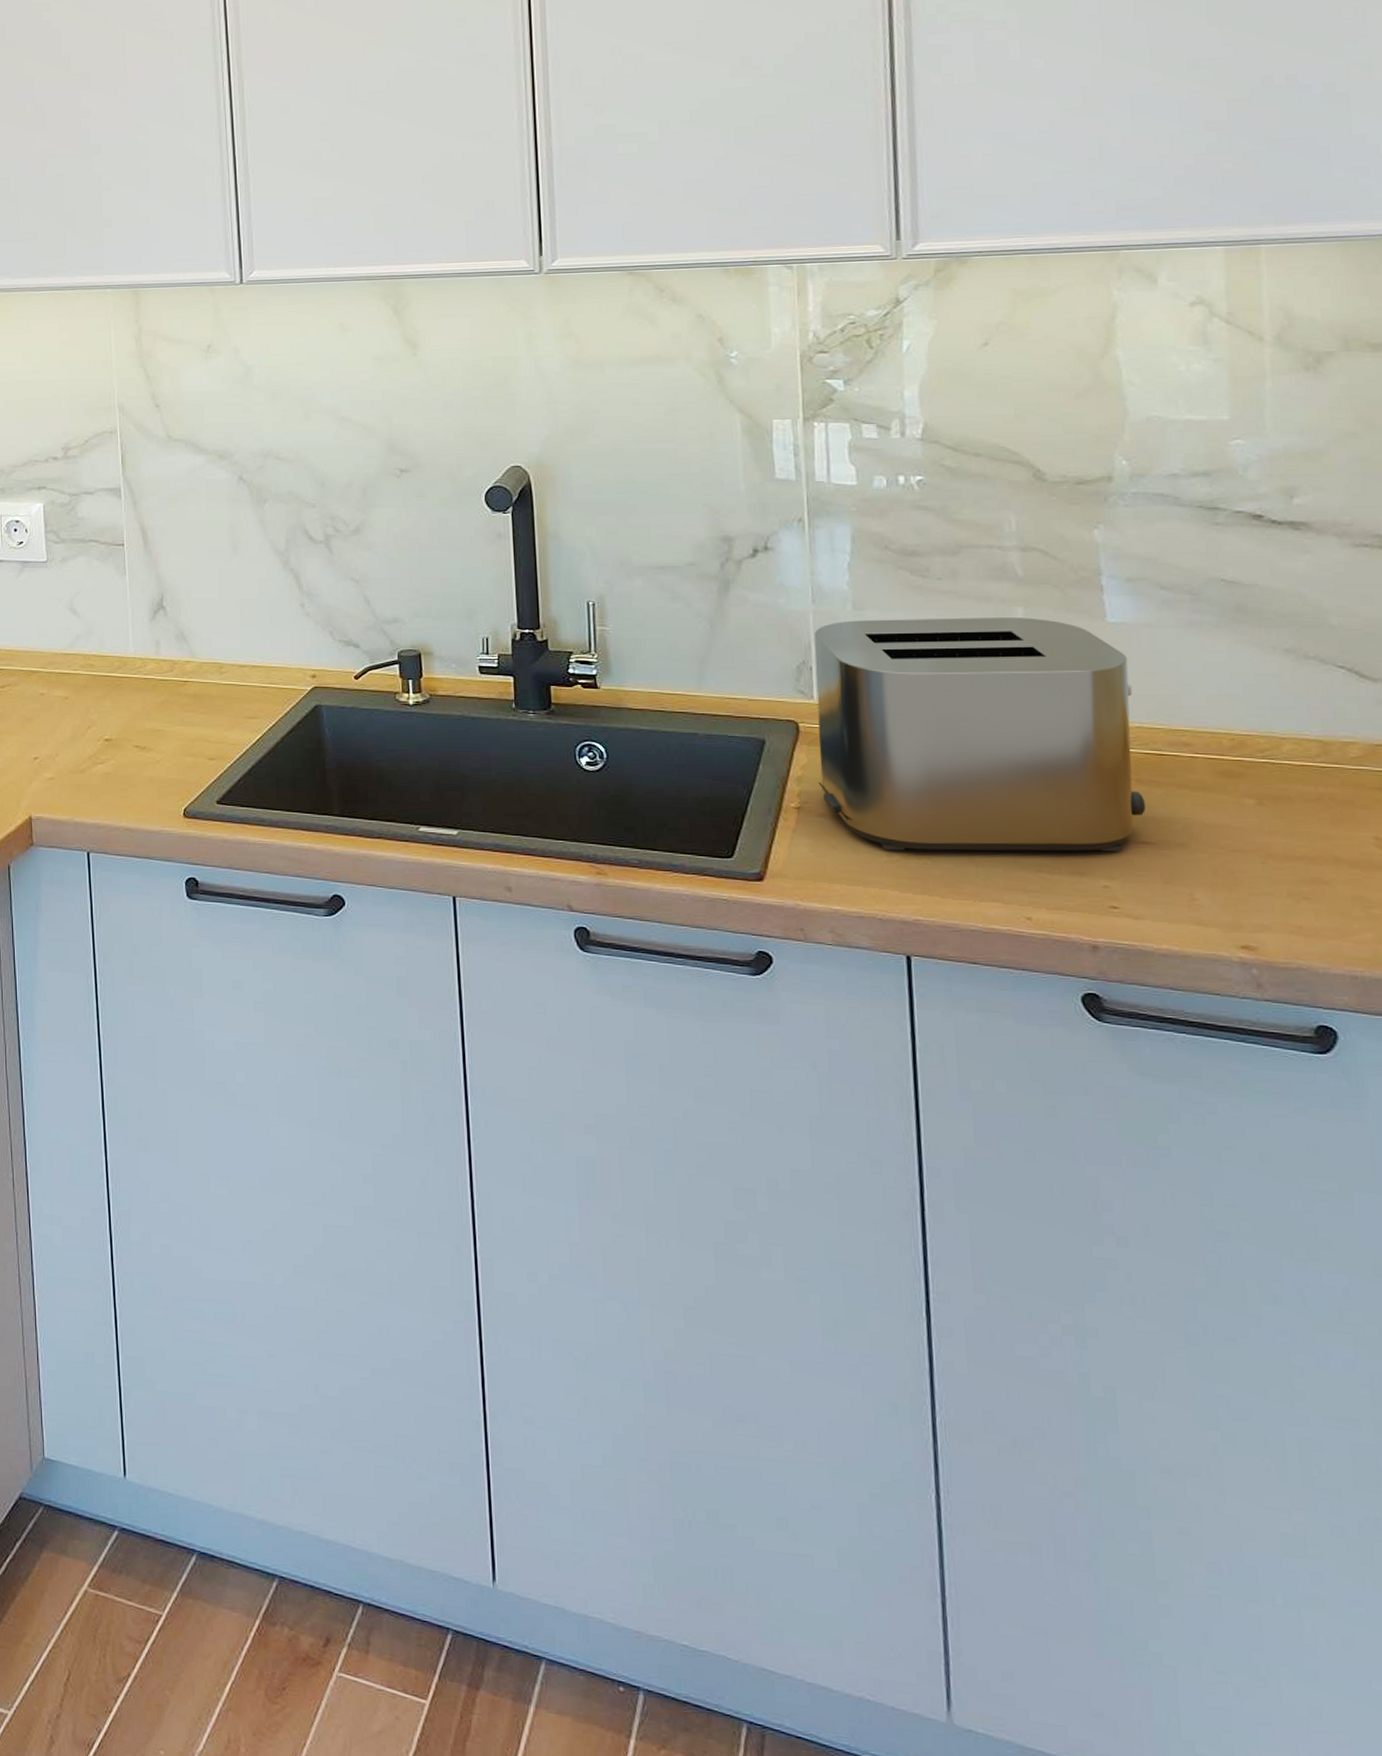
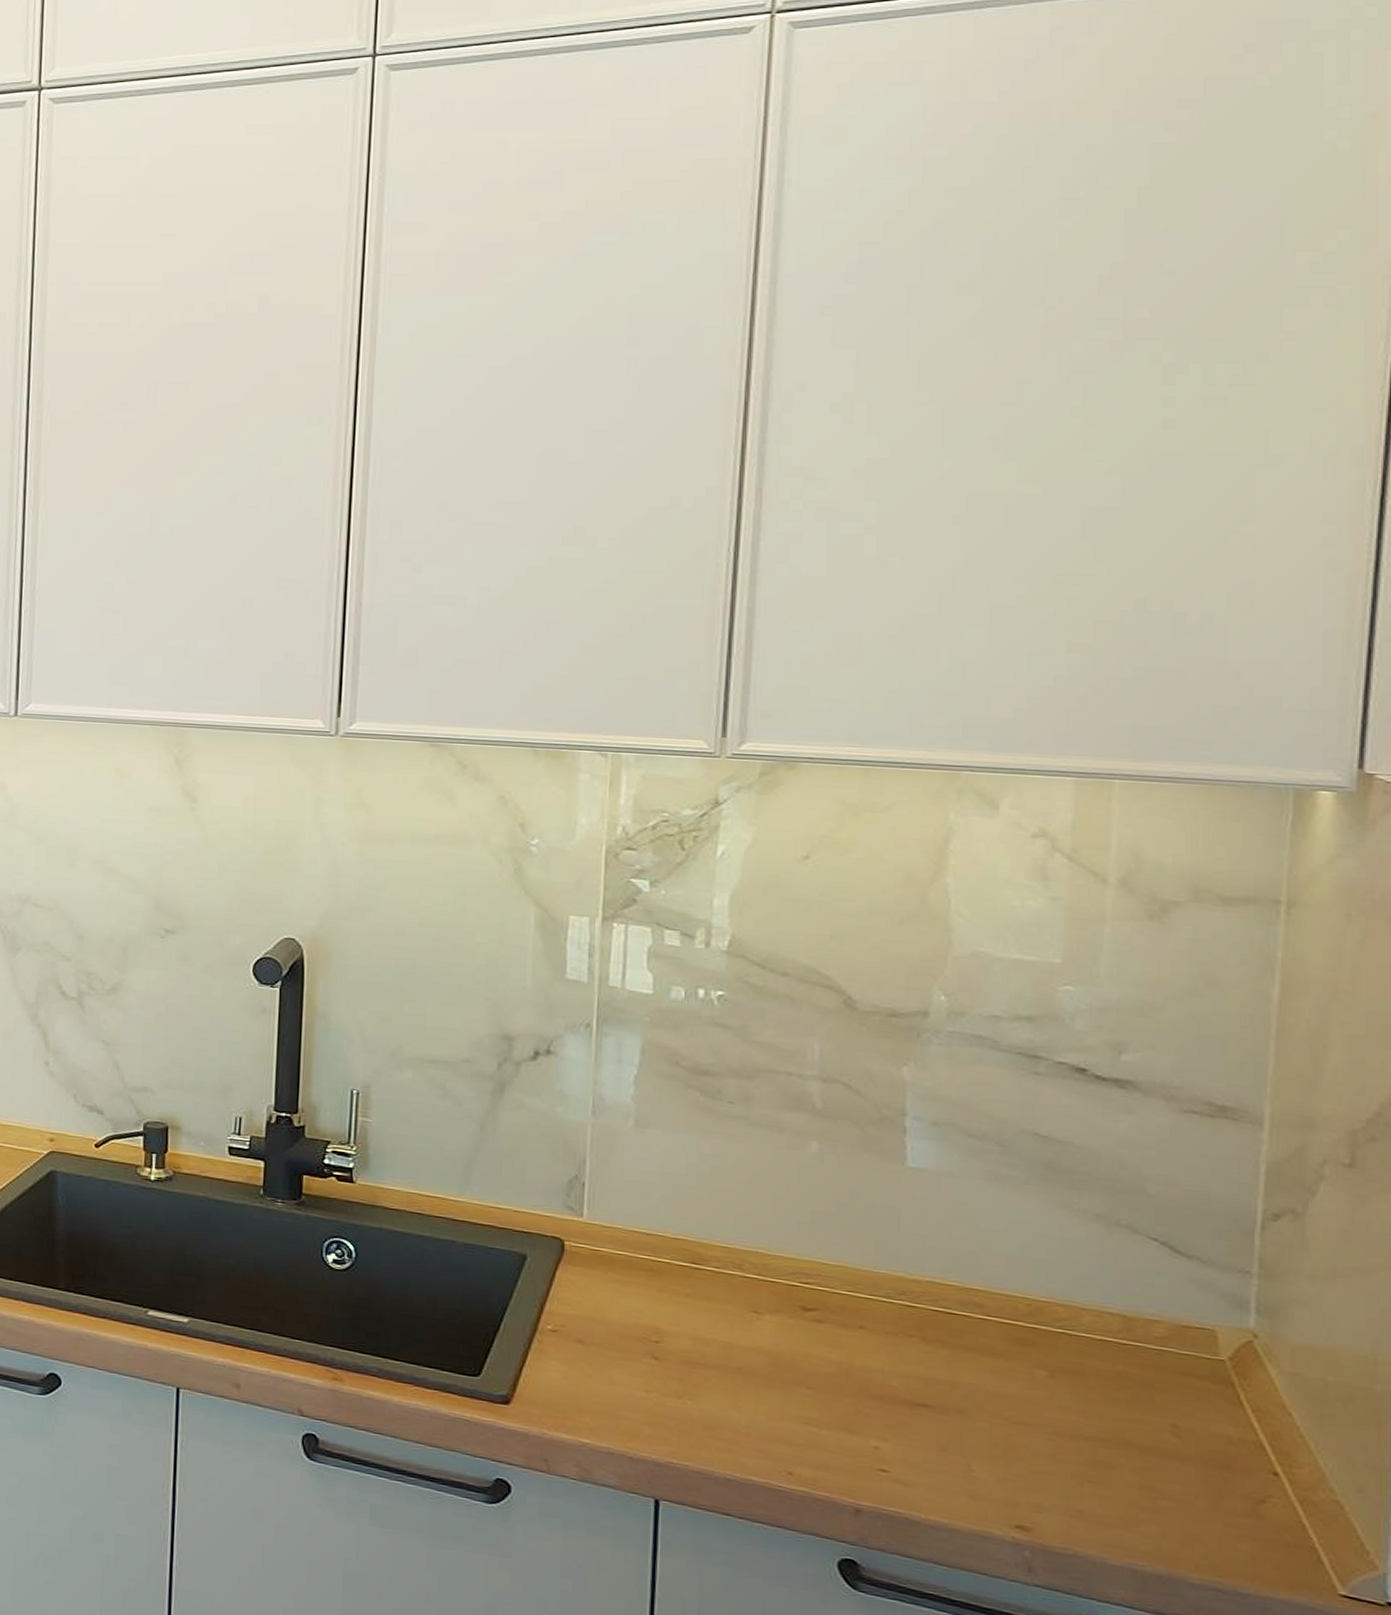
toaster: present [814,617,1145,852] -> none [579,1137,928,1413]

